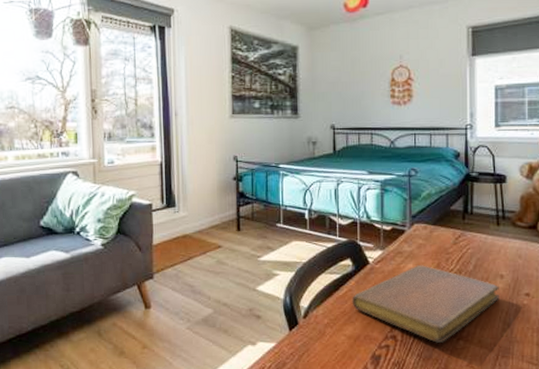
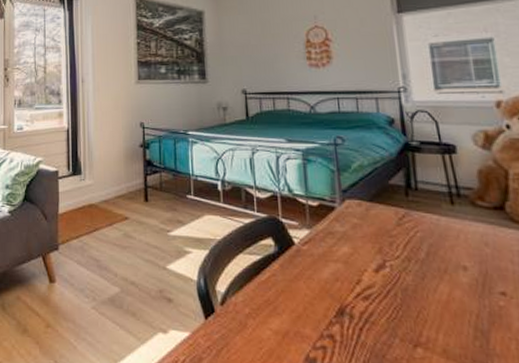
notebook: present [352,264,499,344] -> none [276,248,465,350]

